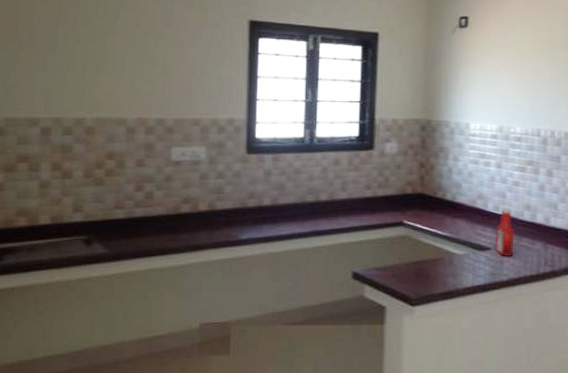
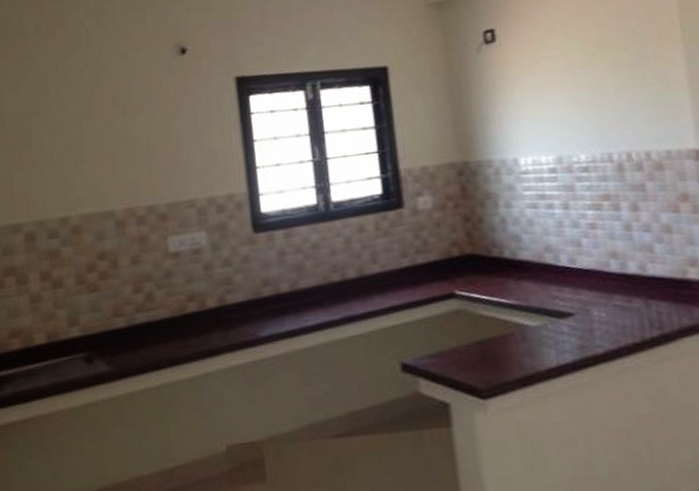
ketchup bottle: present [495,207,514,257] -> none [575,257,606,323]

